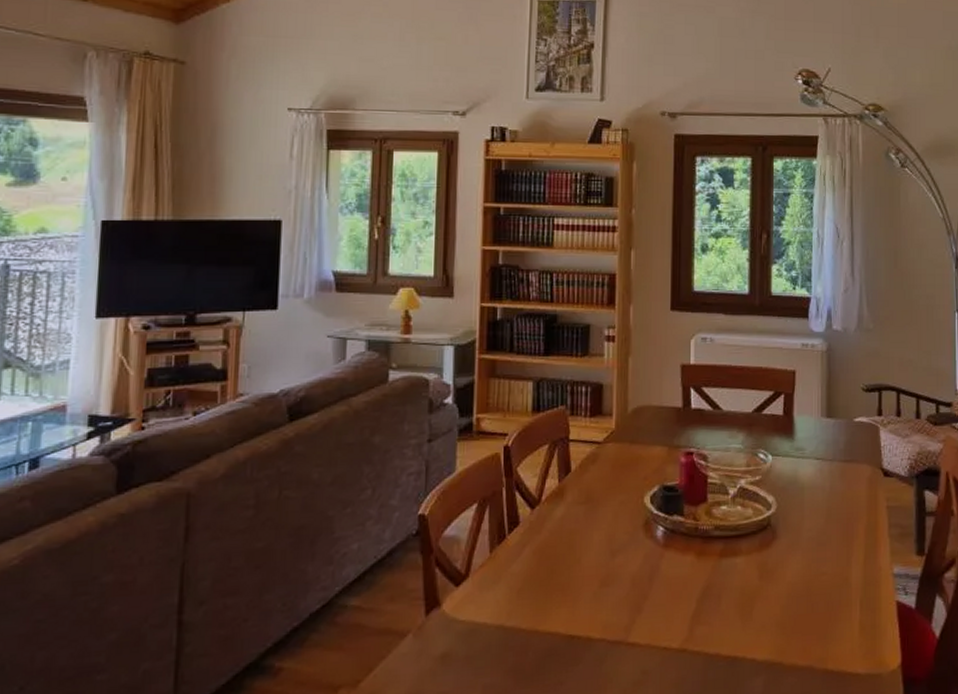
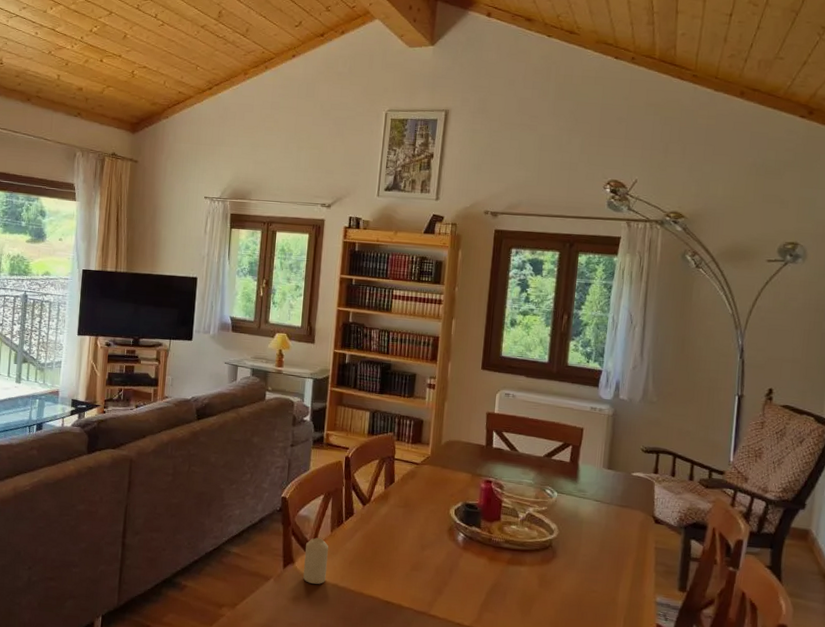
candle: none [455,564,487,631] -> present [303,538,328,584]

